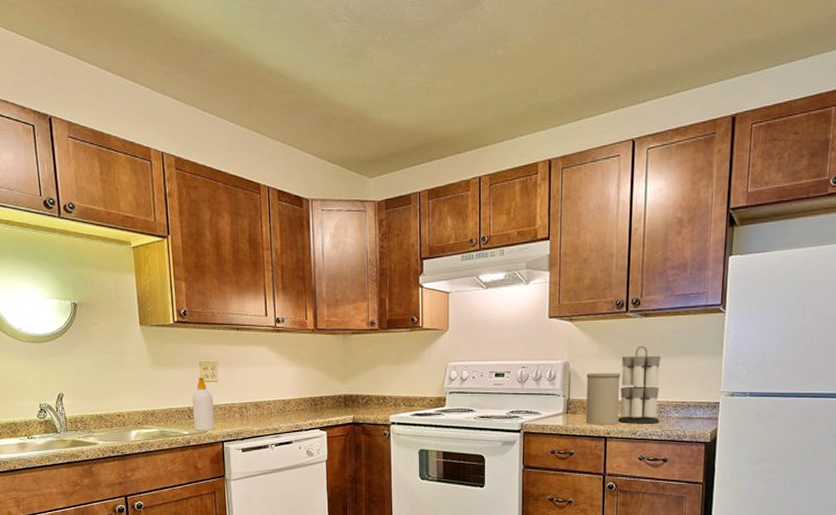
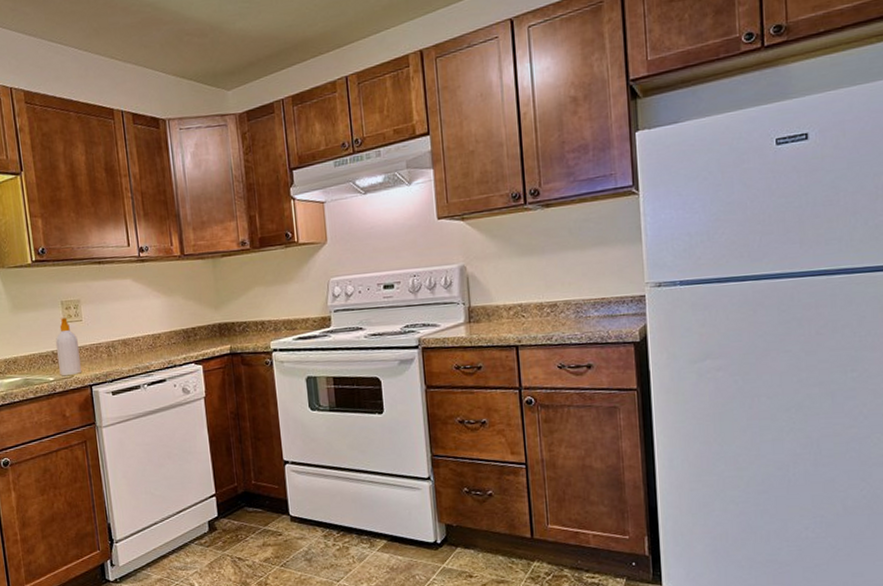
canister: present [585,372,620,426] -> none [487,272,530,333]
spice rack: present [617,345,662,424] -> none [524,239,578,329]

